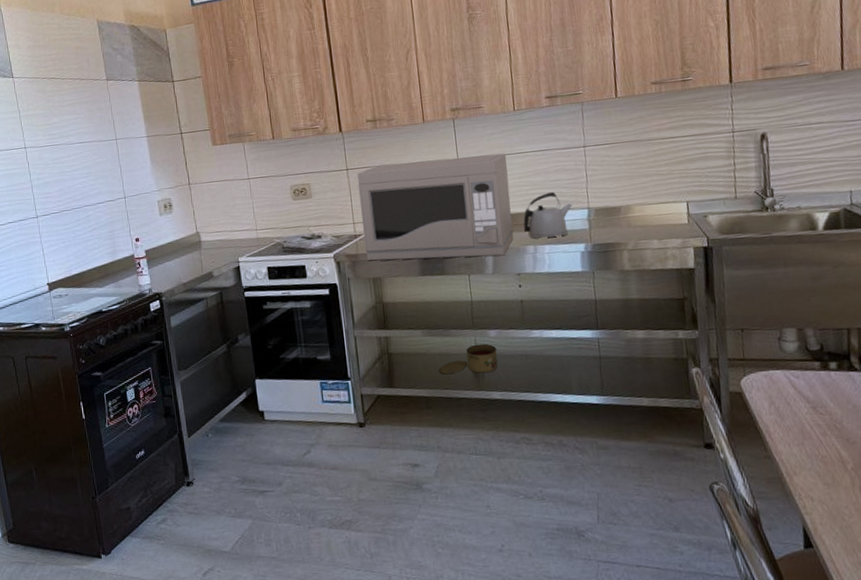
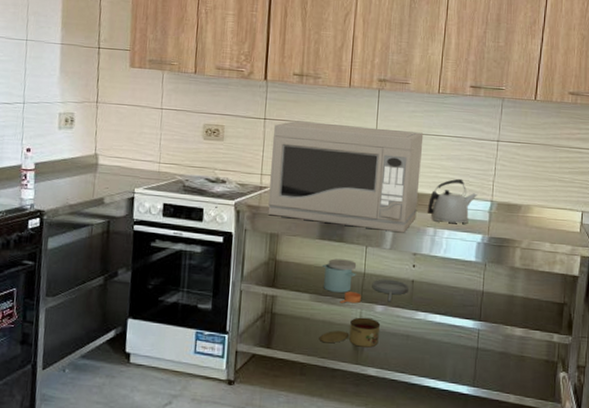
cookware set: none [428,290,519,335] -> present [321,258,409,304]

